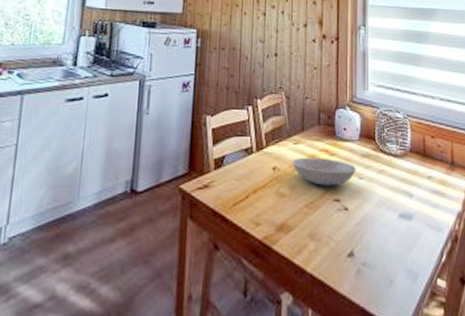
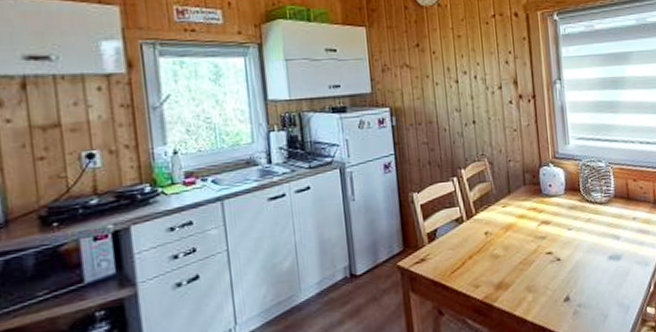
dish: present [292,157,357,186] -> none [503,215,565,242]

